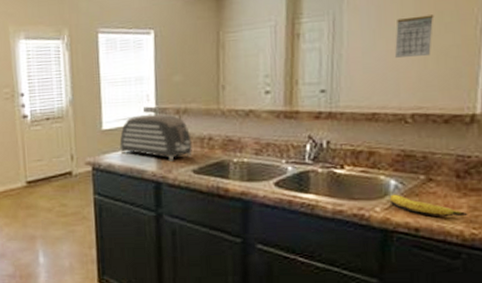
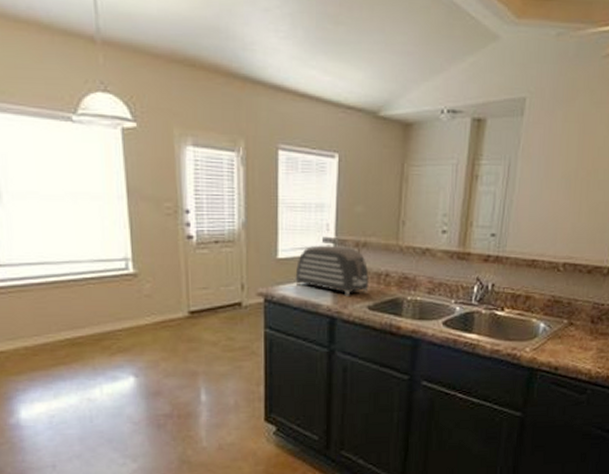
banana: present [389,194,468,217] -> none [537,336,596,358]
calendar: present [395,14,434,58] -> none [557,171,591,210]

